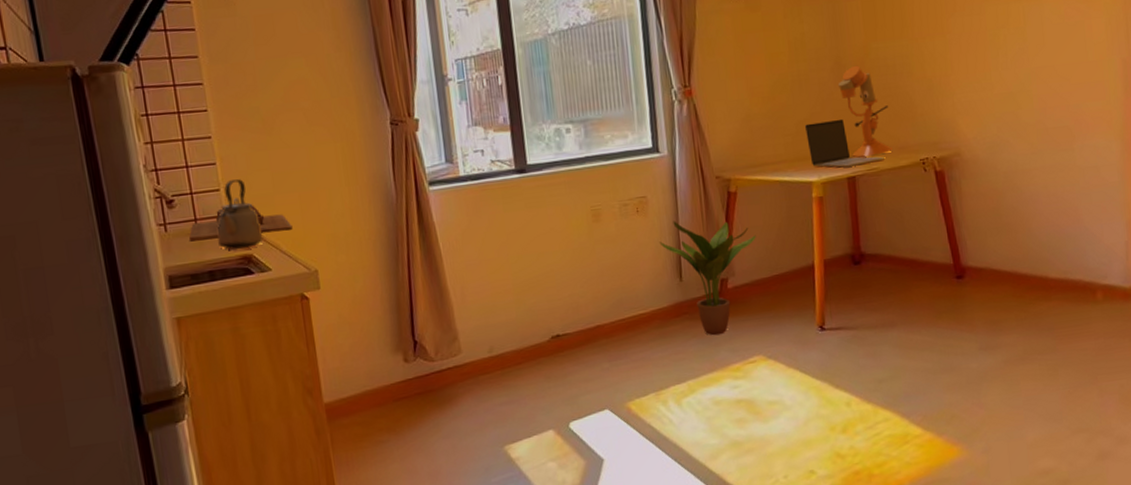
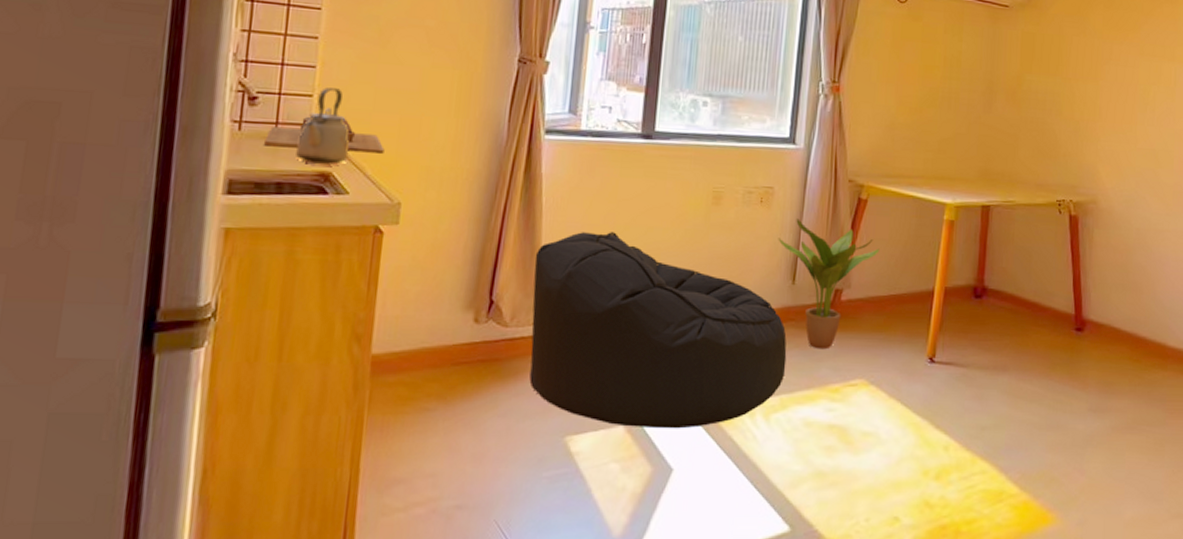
bean bag chair: none [444,263,689,430] -> present [529,232,787,429]
laptop: present [804,118,884,168] -> none [947,143,1022,195]
desk lamp: present [838,65,892,158] -> none [987,93,1033,188]

